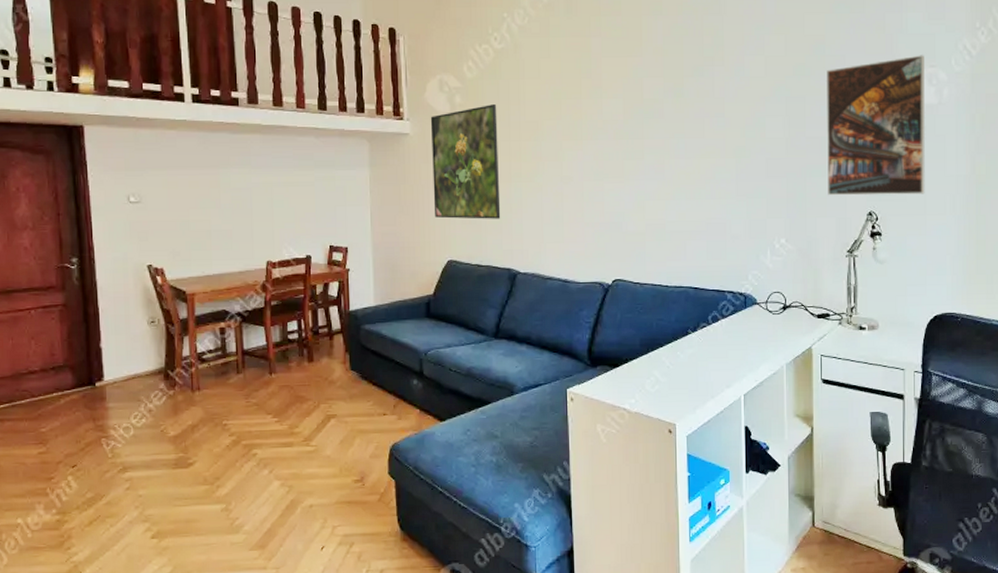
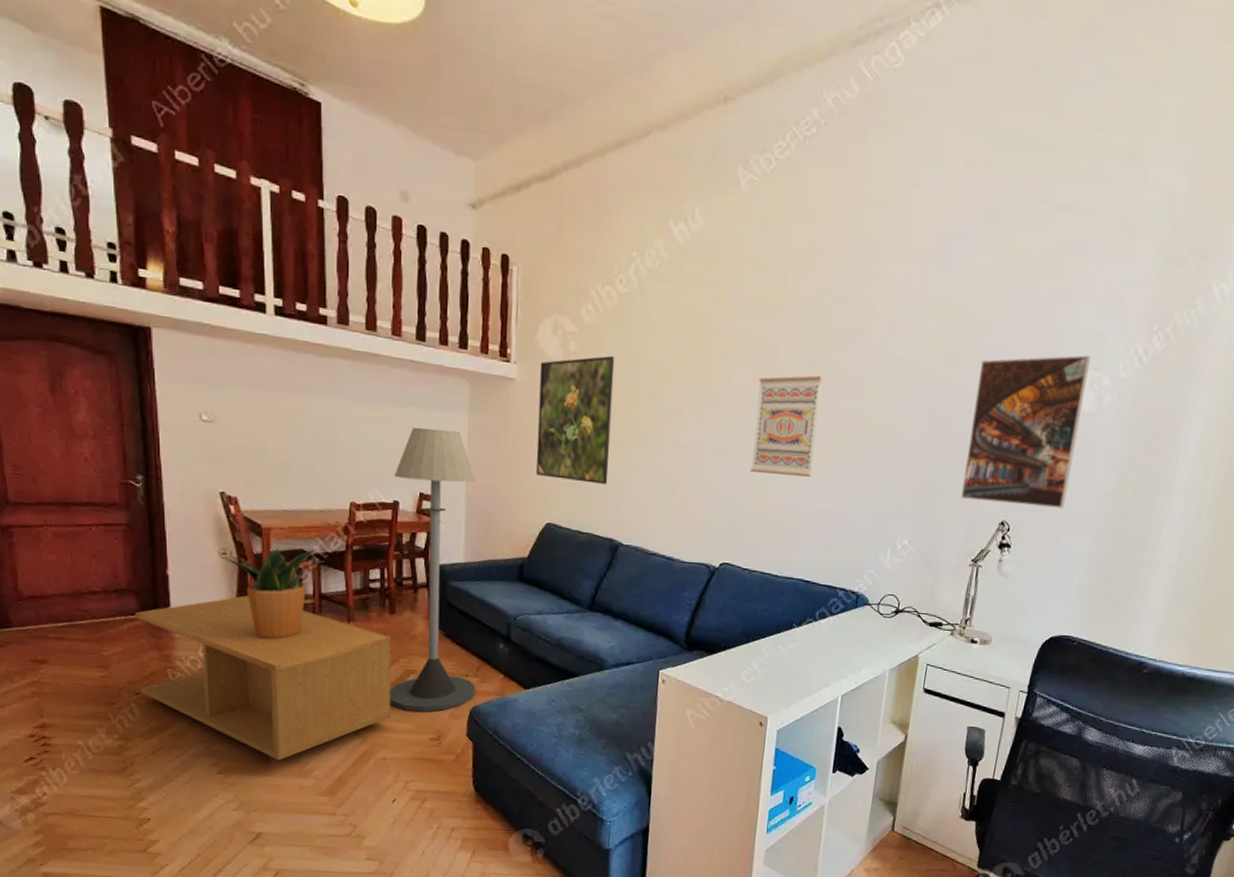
coffee table: none [70,360,315,518] -> present [134,595,392,760]
potted plant: none [150,308,246,399] -> present [221,548,325,639]
floor lamp: none [306,186,394,455] -> present [389,427,476,712]
wall art: none [628,100,688,193] -> present [749,375,824,477]

